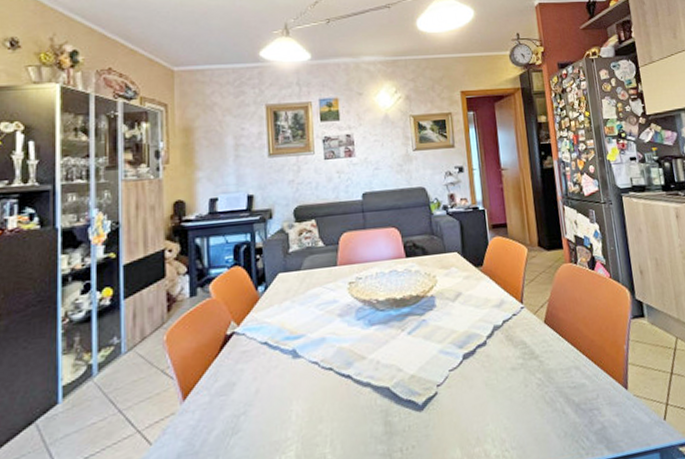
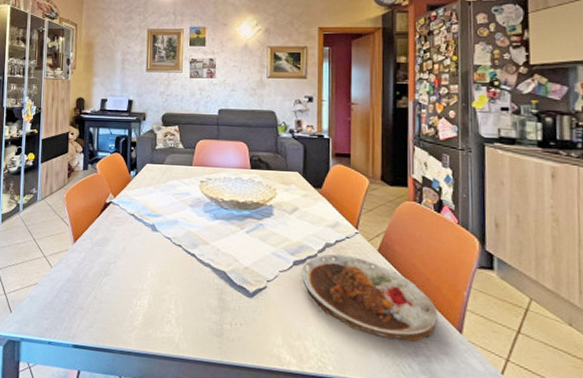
plate: none [472,333,606,416] -> present [301,253,438,343]

